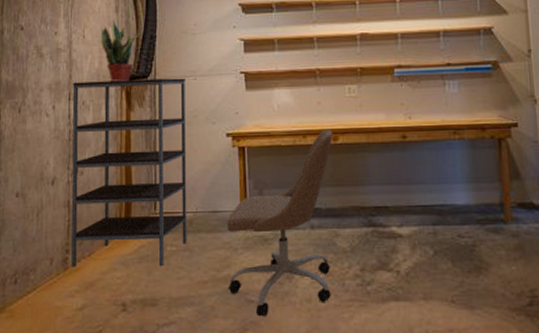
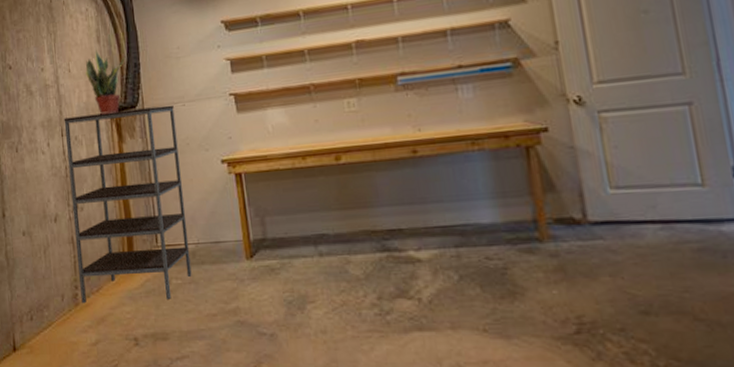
office chair: present [227,129,332,317] -> none [230,148,348,350]

